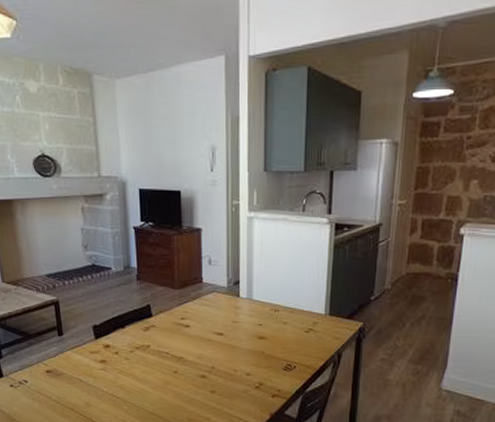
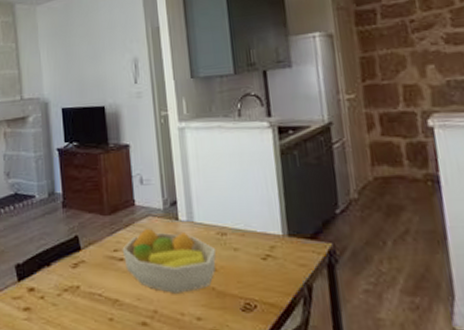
fruit bowl: none [188,302,269,355] -> present [122,228,217,294]

